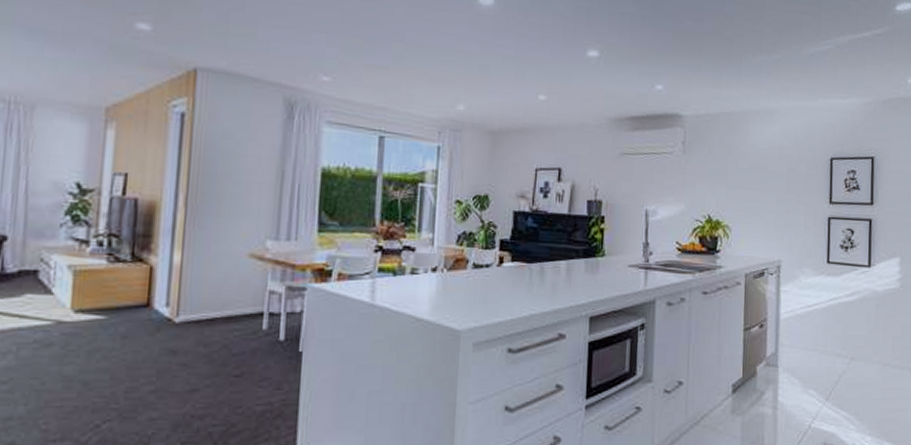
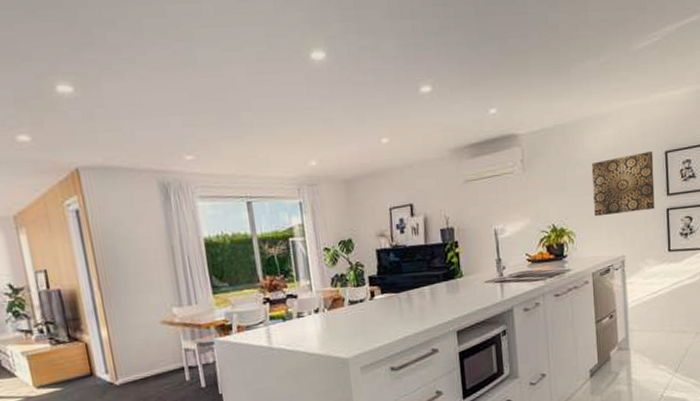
wall art: none [753,155,819,216] -> present [591,151,655,217]

